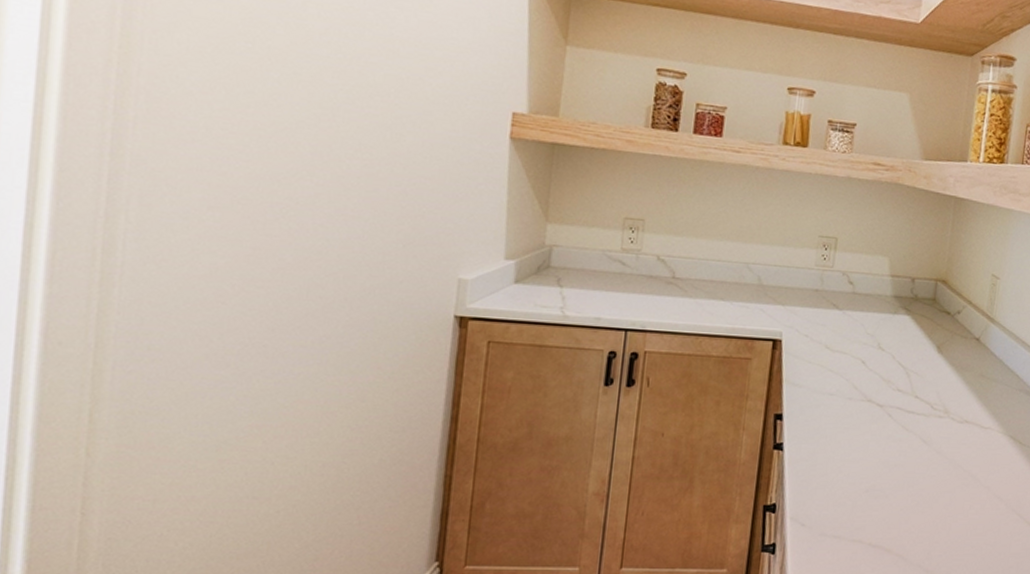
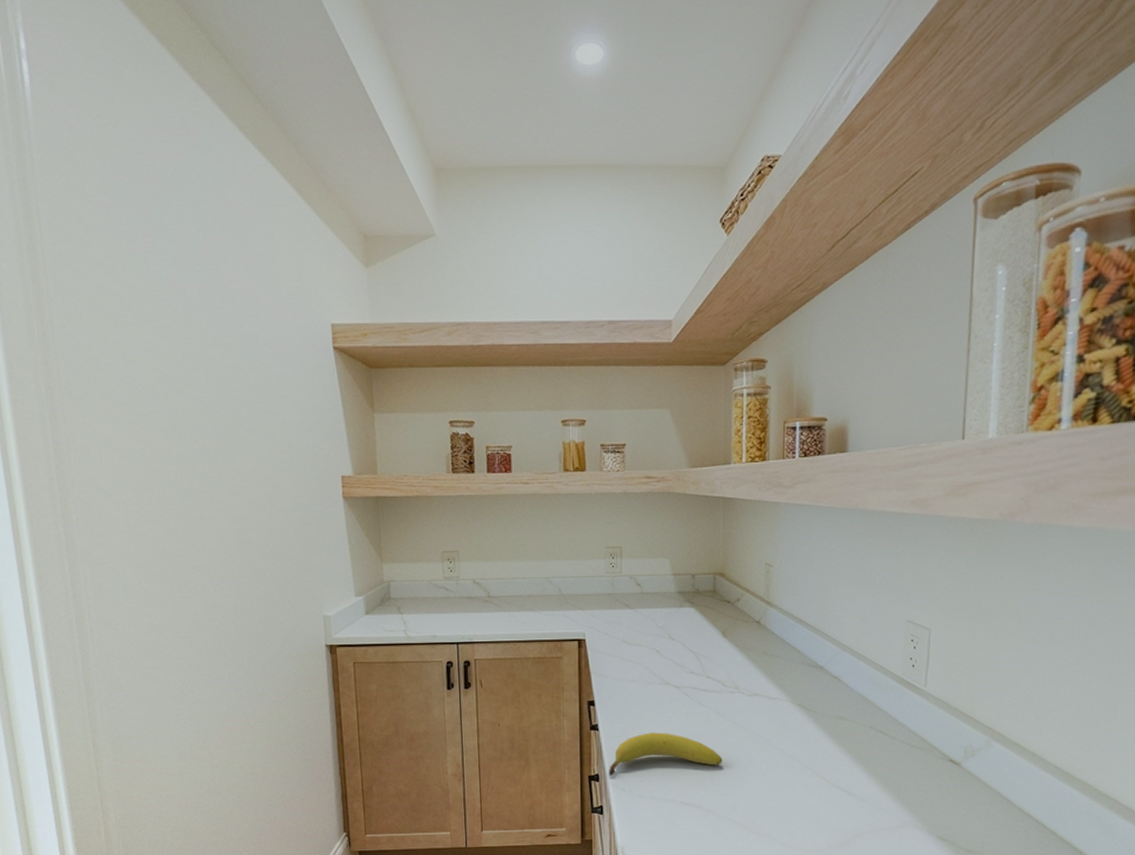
fruit: none [788,457,922,507] -> present [609,732,723,776]

